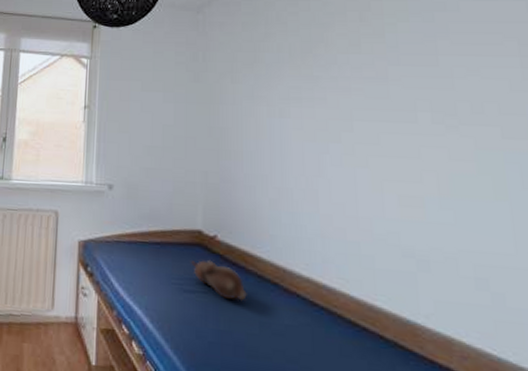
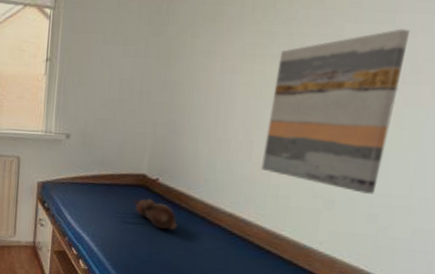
wall art: none [327,70,474,252] -> present [261,28,410,194]

